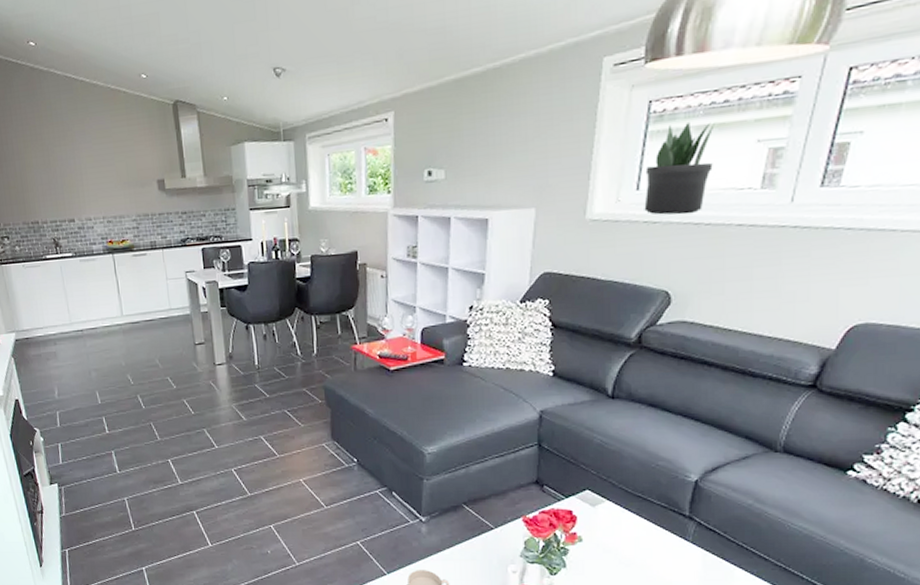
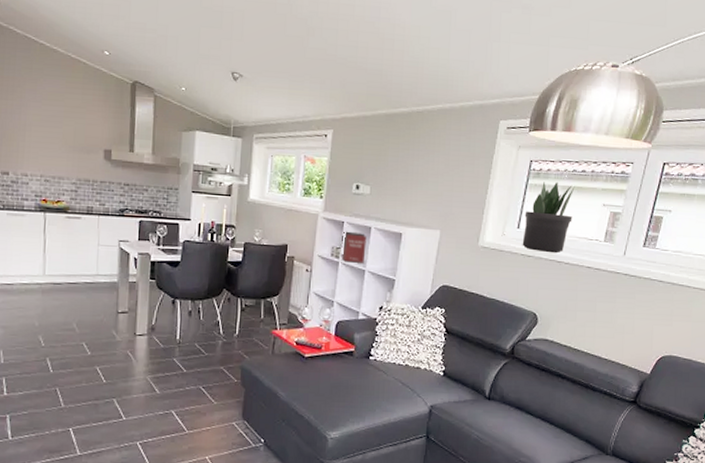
books: none [418,226,447,261] -> present [341,232,367,263]

